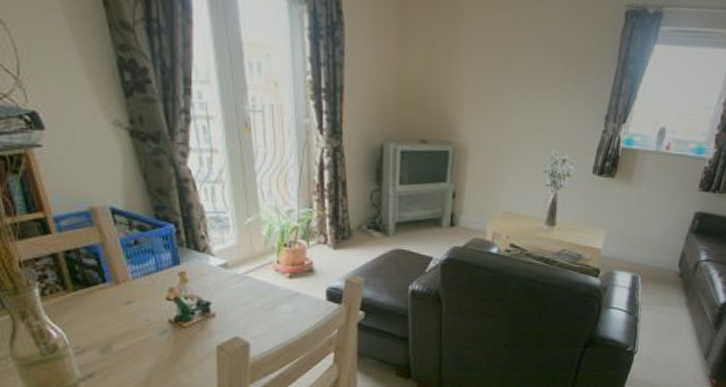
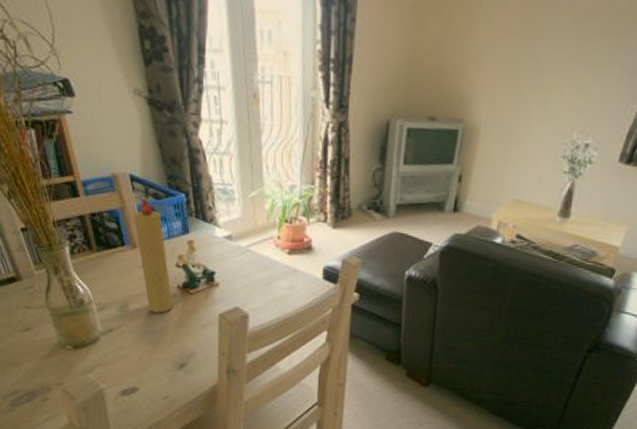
candle: none [116,230,164,351] -> present [134,197,173,314]

